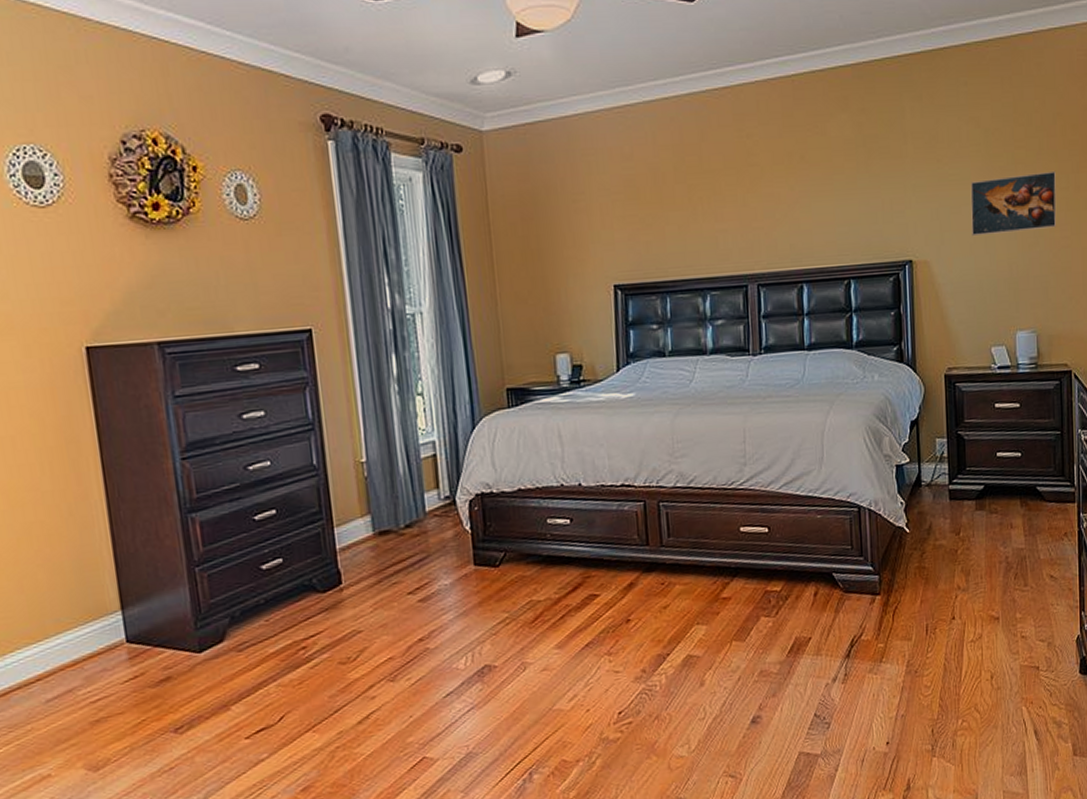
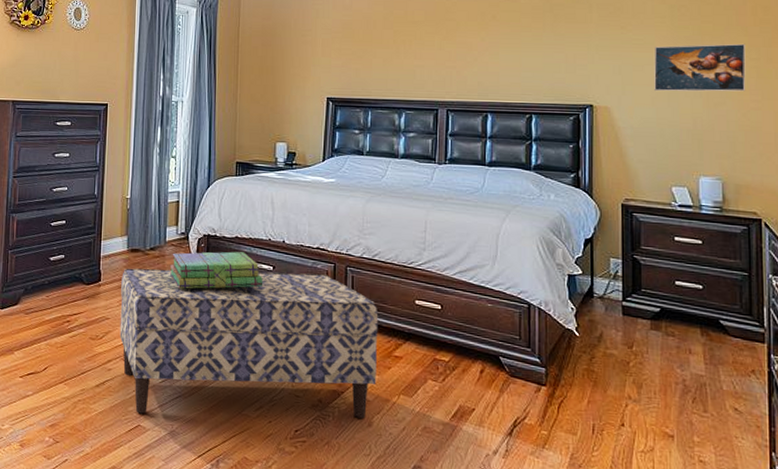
bench: none [371,517,705,743] -> present [119,268,379,418]
stack of books: none [435,507,561,572] -> present [169,251,263,289]

